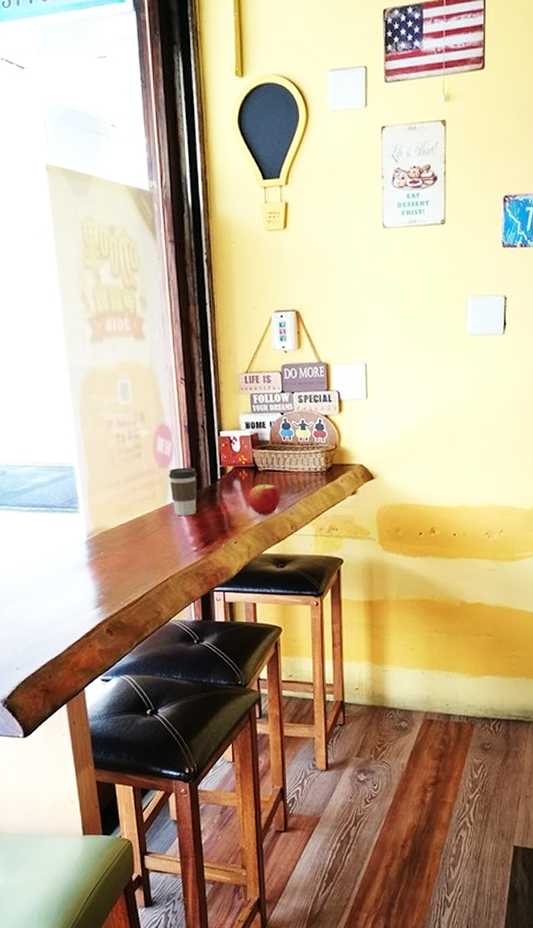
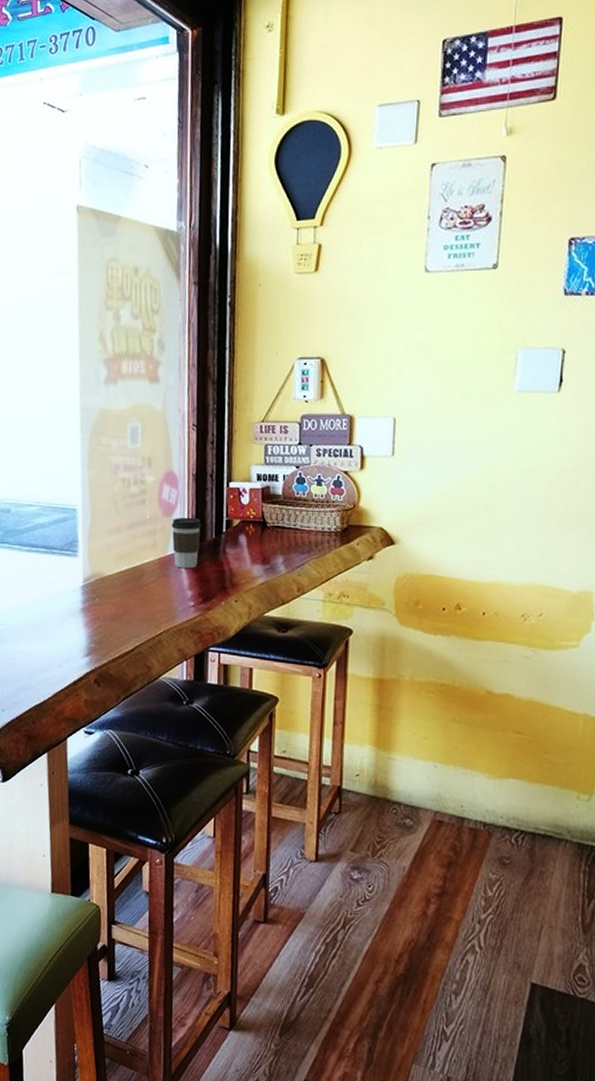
apple: present [248,477,280,515] -> none [253,534,289,574]

